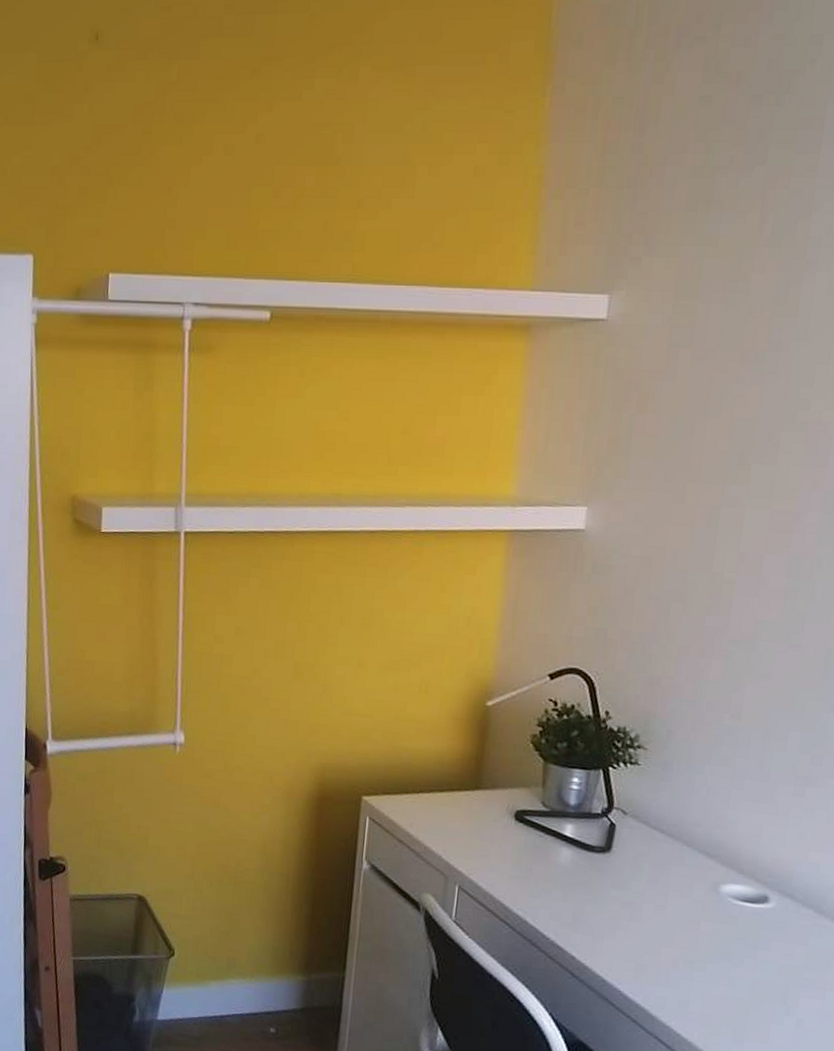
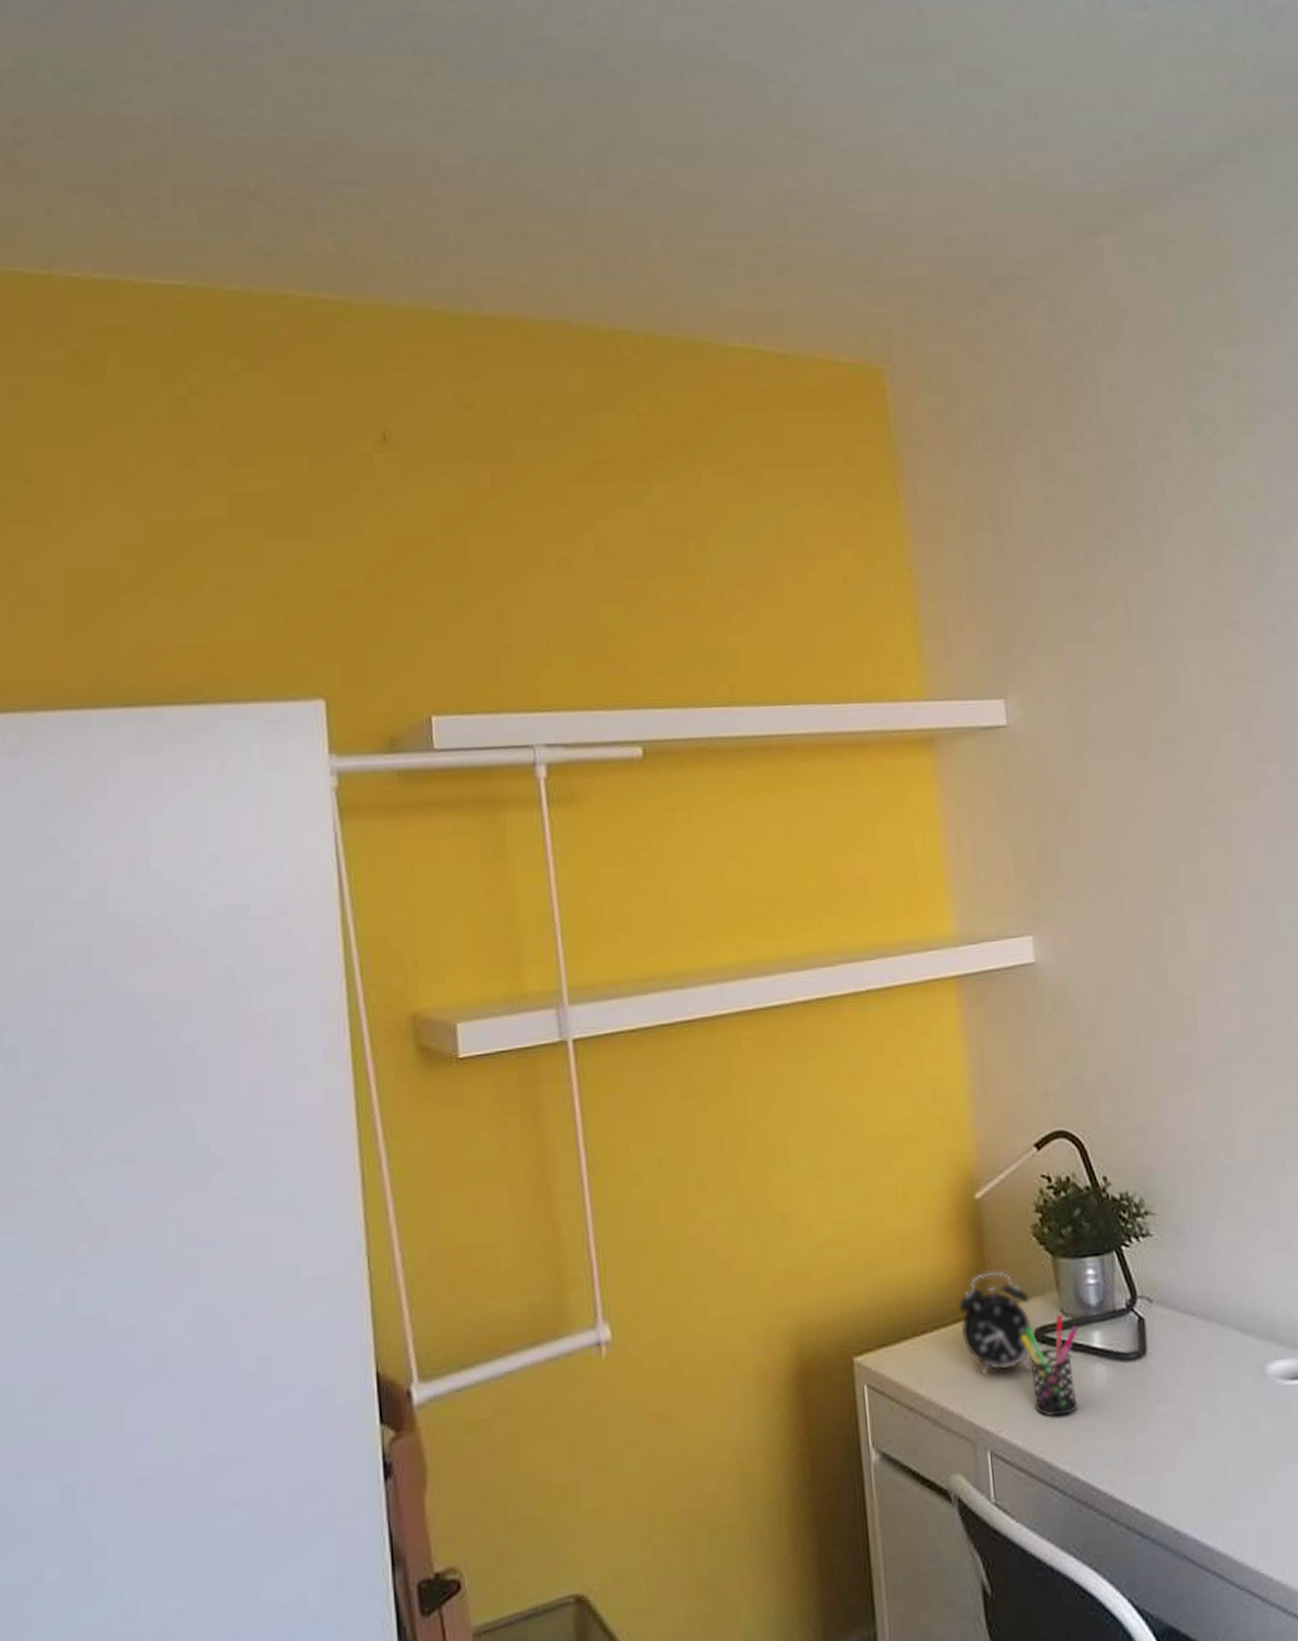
alarm clock: none [453,761,517,838] -> present [958,1271,1033,1377]
pen holder: none [502,804,554,877] -> present [1021,1314,1078,1417]

